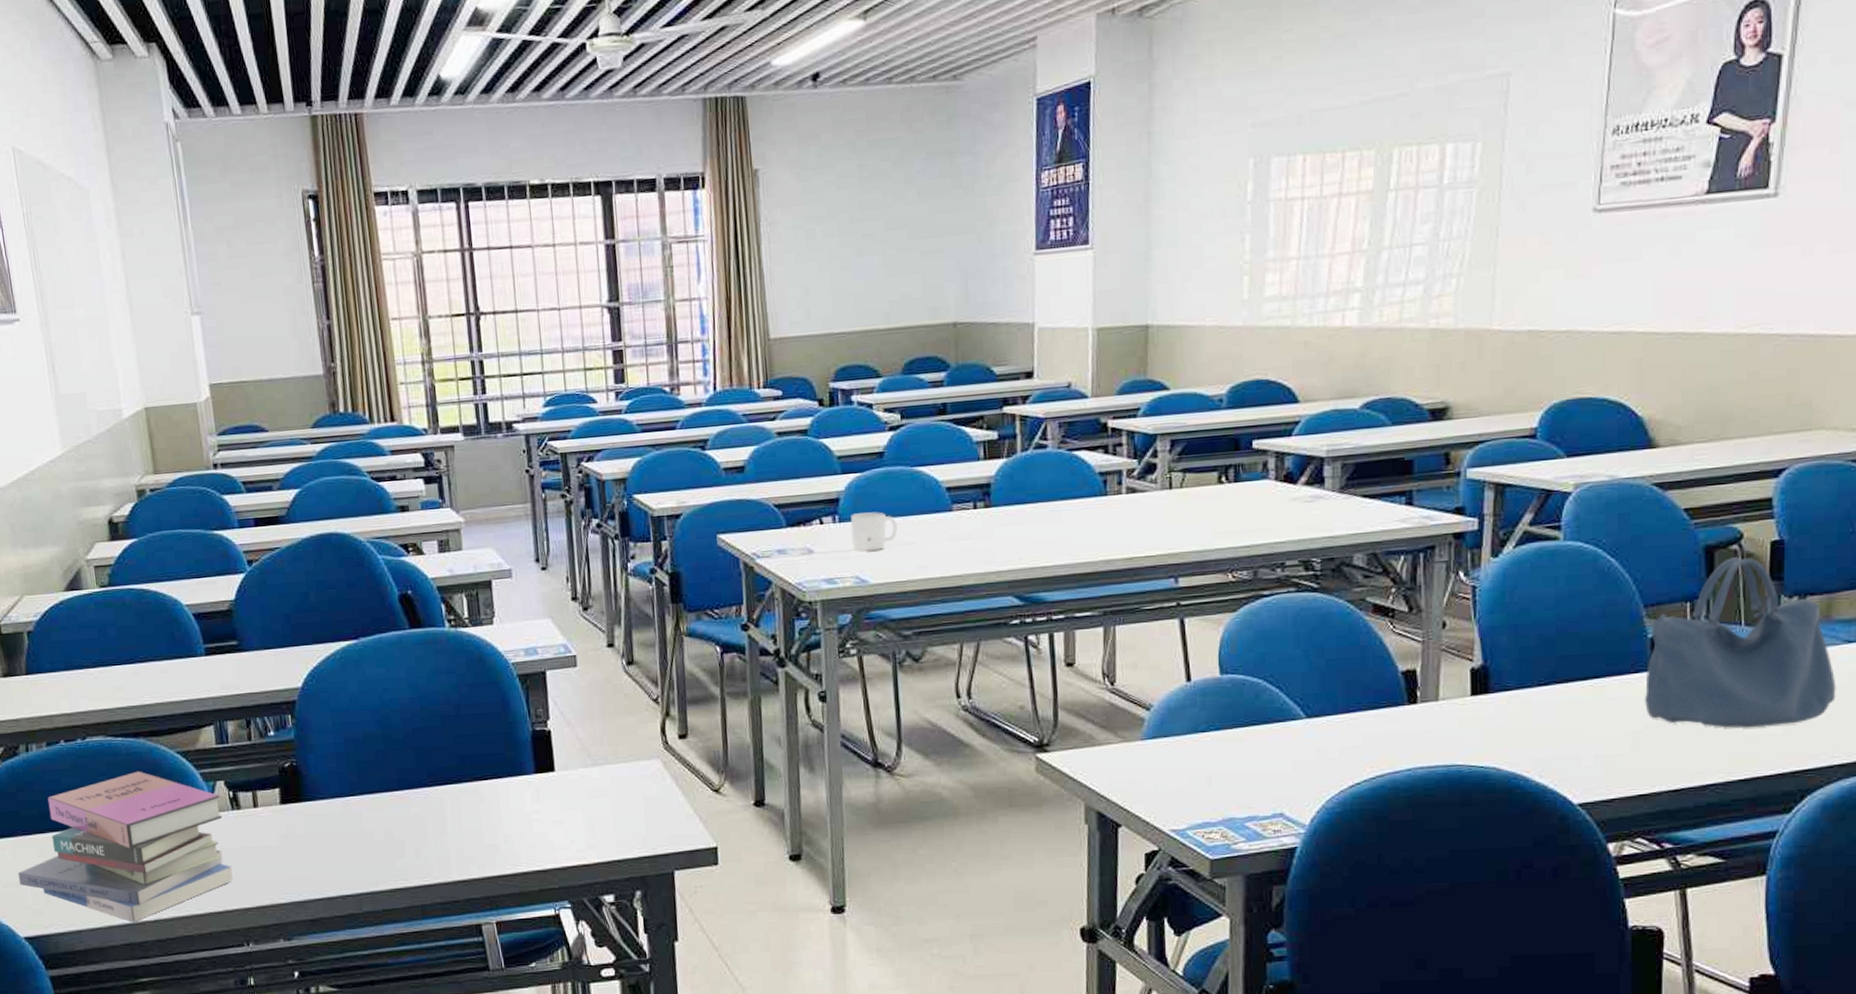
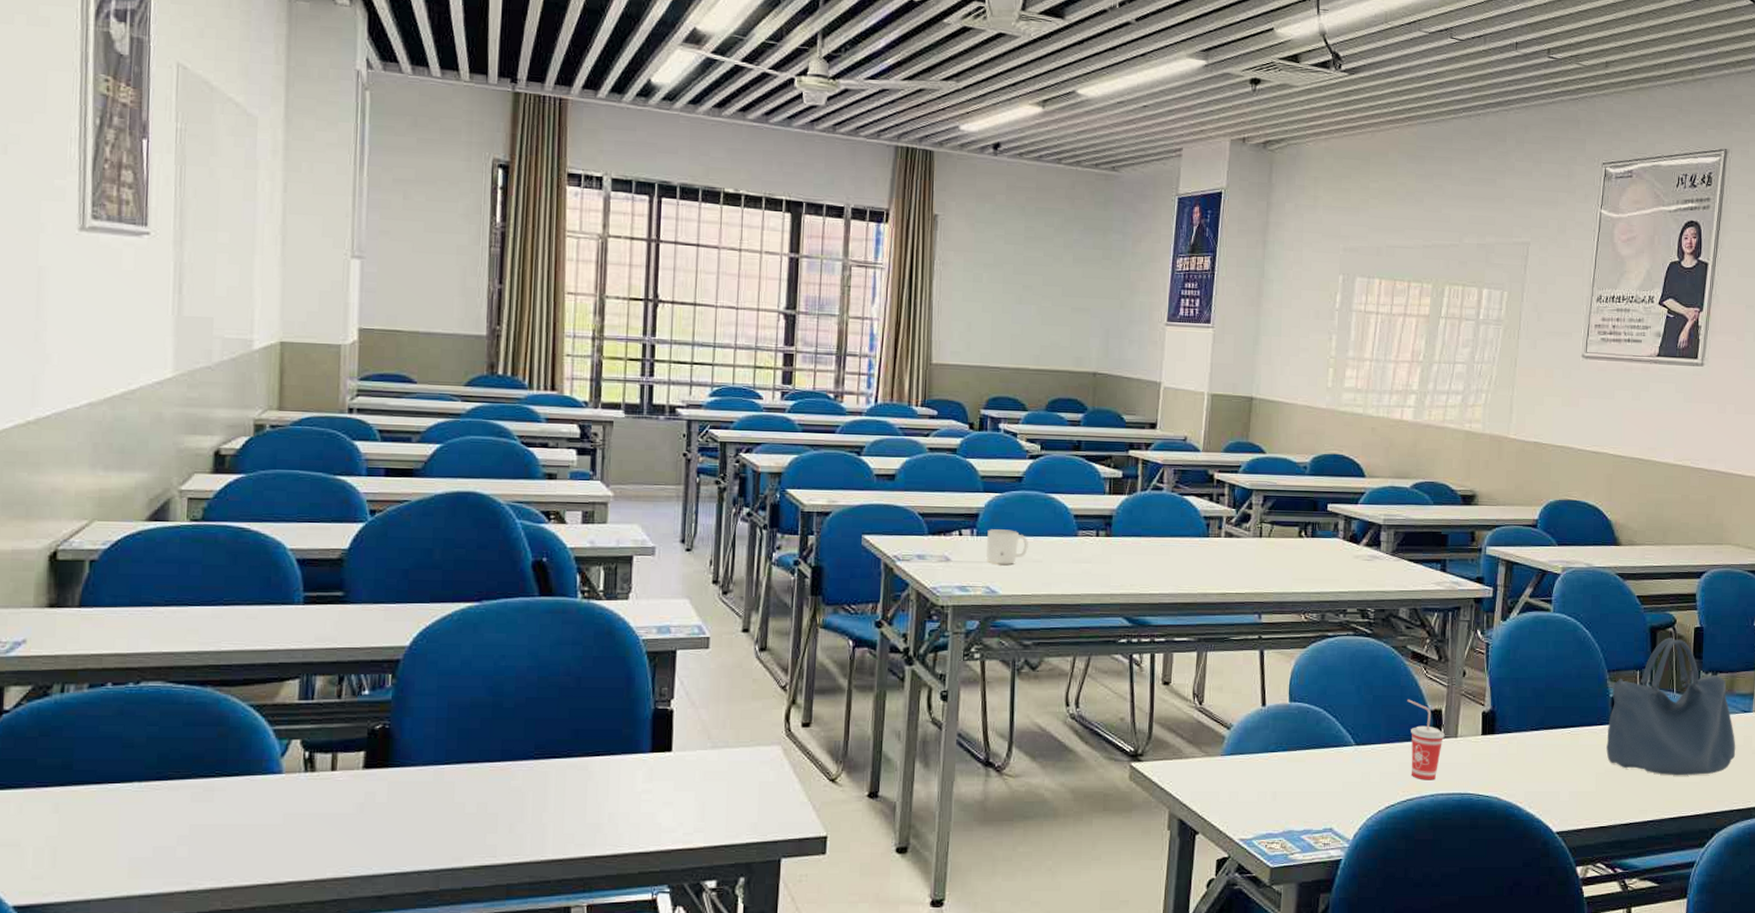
books: present [18,771,233,922] -> none [19,723,293,893]
beverage cup: none [1370,660,1422,753] -> present [1407,699,1445,780]

